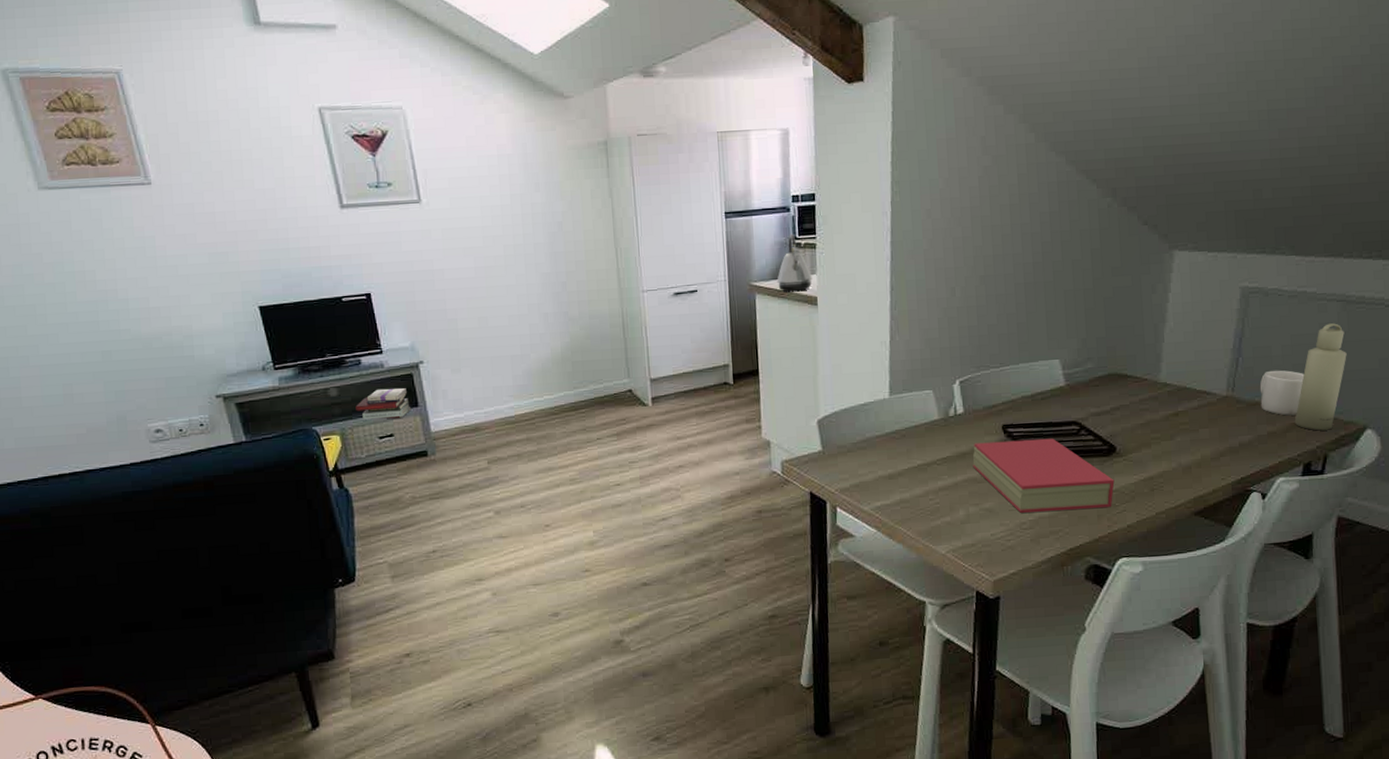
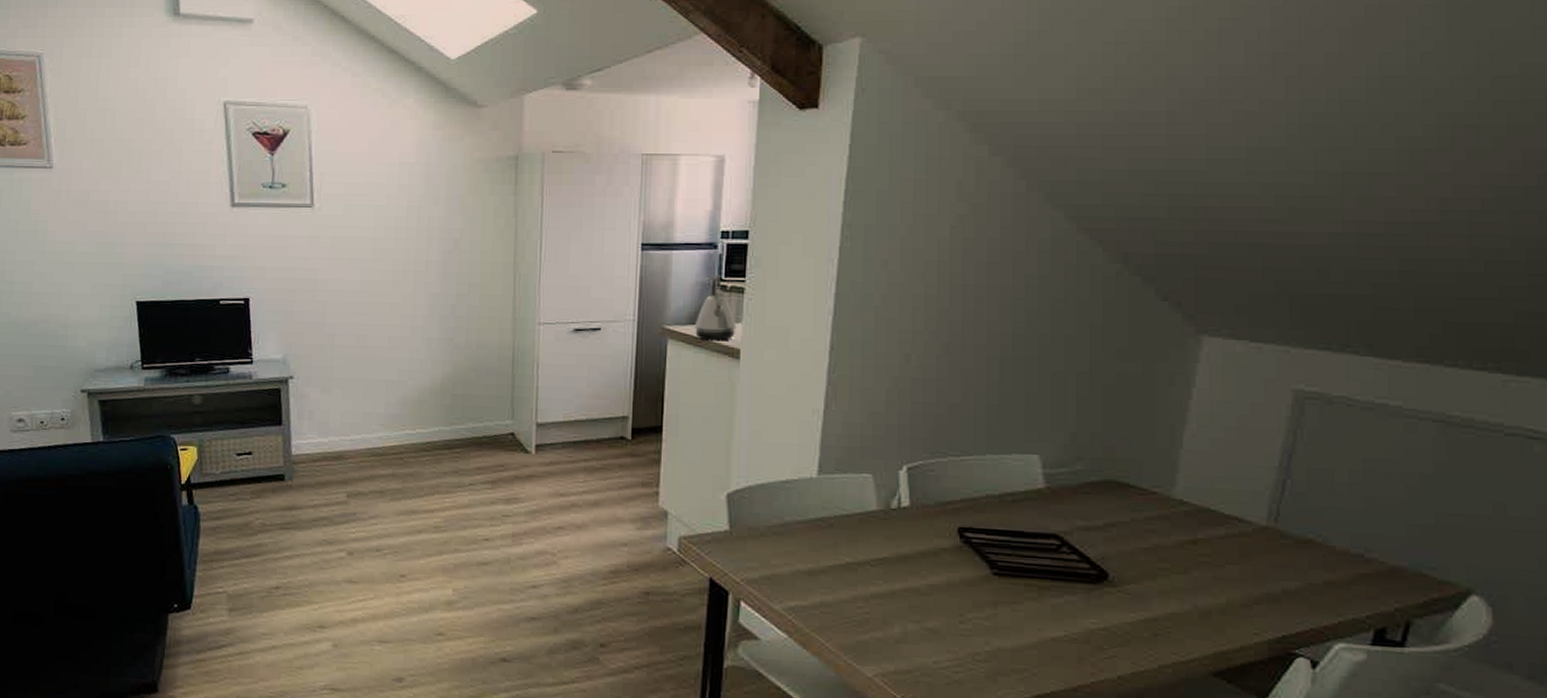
books: present [355,388,412,420] -> none [217,401,275,436]
book: present [972,438,1115,513] -> none [916,545,1104,650]
mug: present [1259,370,1305,416] -> none [1314,500,1381,564]
bottle: present [1294,323,1347,431] -> none [1363,449,1445,589]

